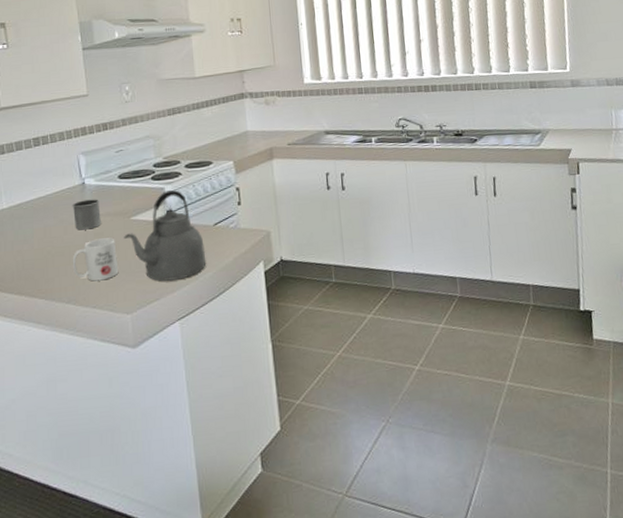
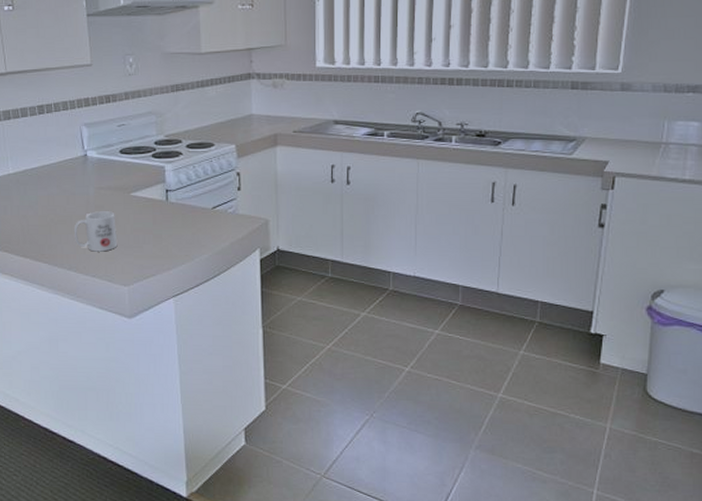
mug: present [72,199,101,230] -> none [74,172,102,201]
kettle: present [124,190,207,281] -> none [123,170,203,258]

